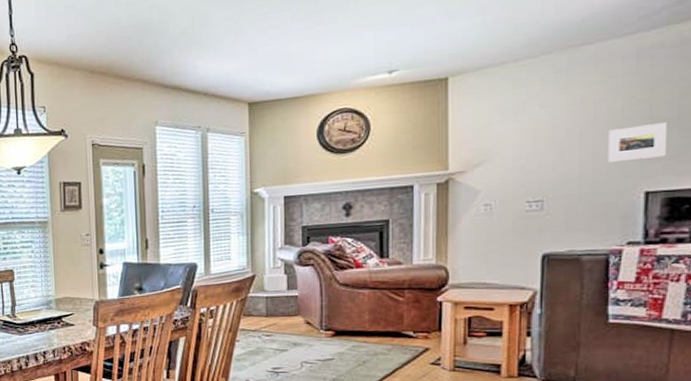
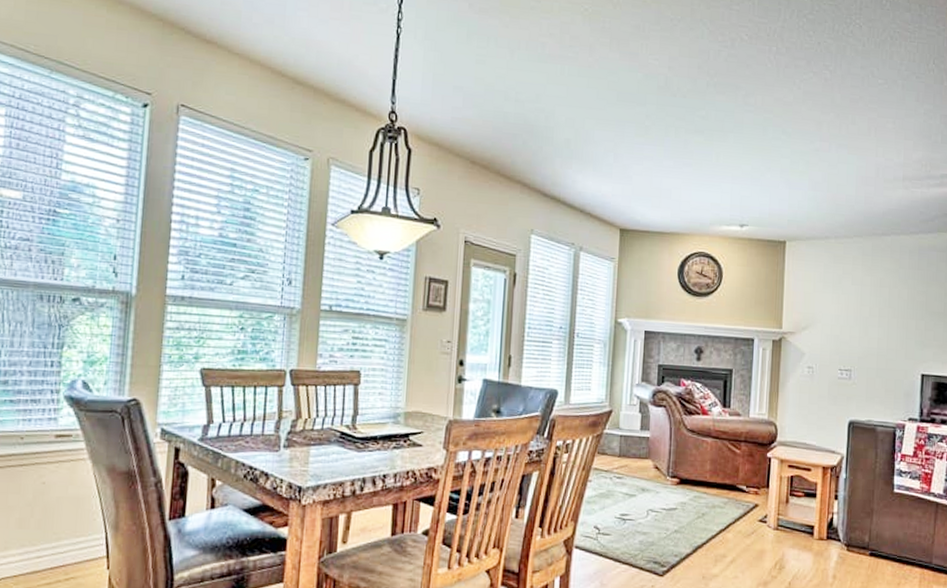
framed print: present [608,123,667,163] -> none [897,314,937,345]

